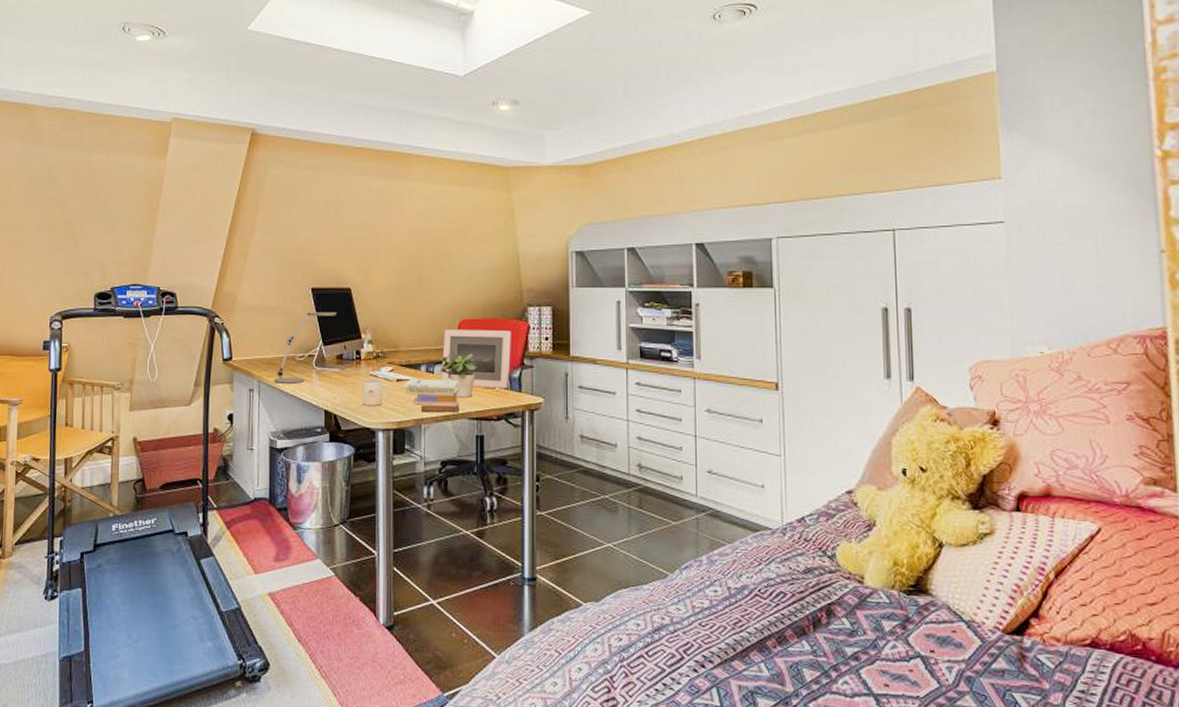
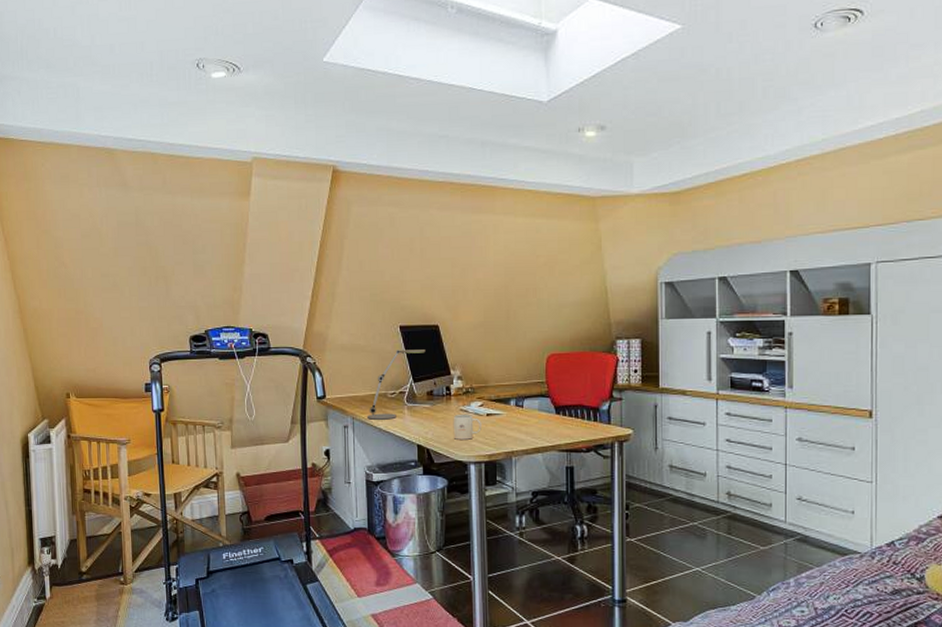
books: present [403,379,459,413] -> none [493,413,549,445]
potted plant: present [439,353,478,398] -> none [528,387,567,431]
picture frame: present [441,328,511,389] -> none [530,363,600,422]

